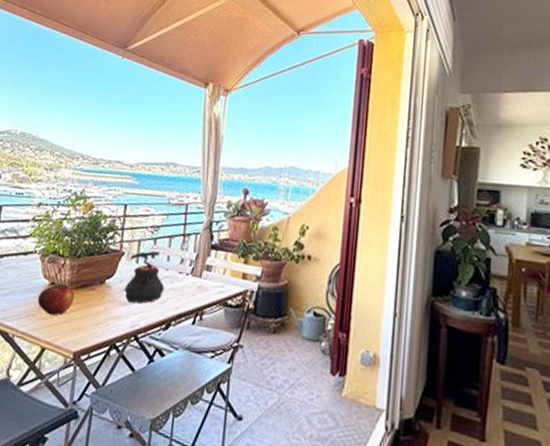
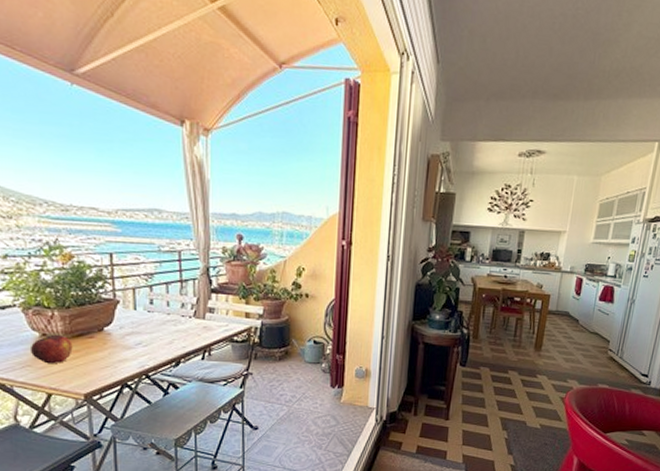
teapot: present [124,251,165,304] -> none [126,298,169,346]

